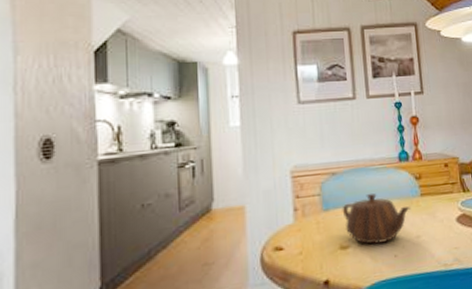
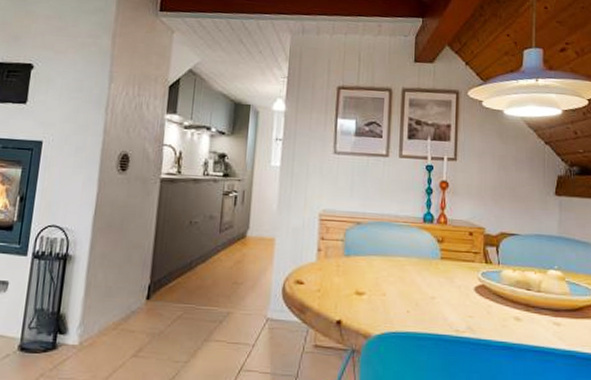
teapot: present [342,193,410,244] -> none [362,247,429,297]

